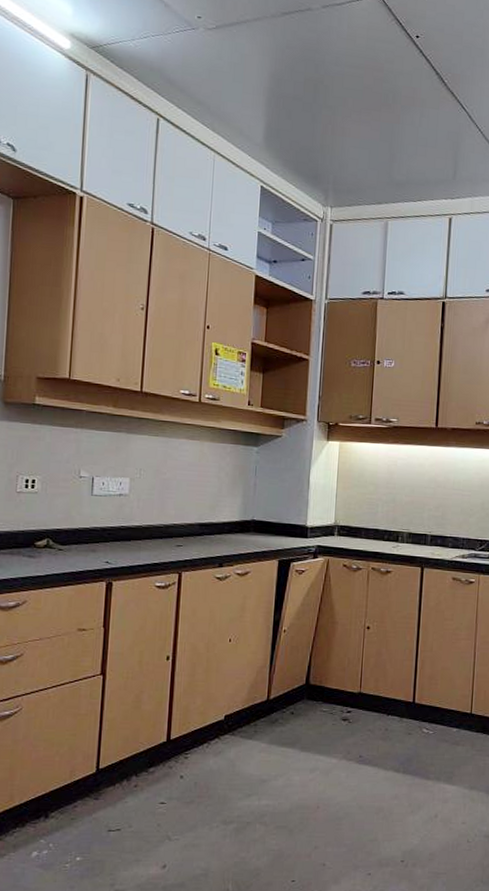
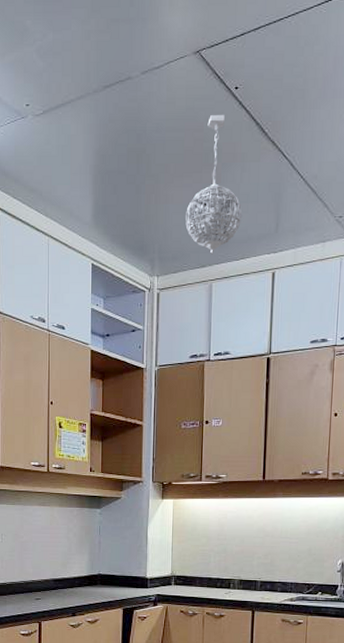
pendant light: none [362,58,421,193] -> present [185,115,242,255]

